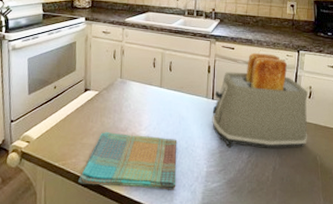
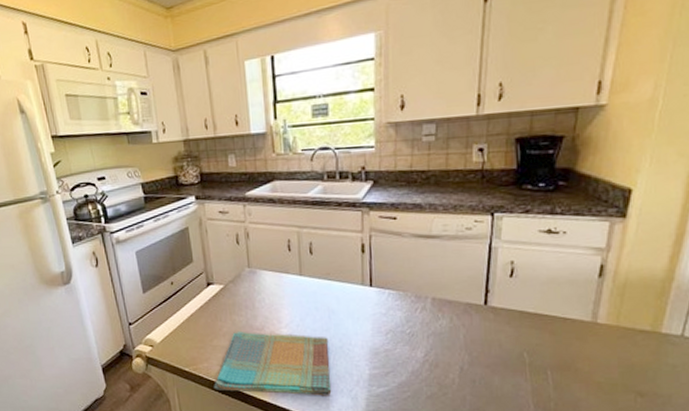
toaster: present [212,52,308,149] -> none [371,221,510,347]

